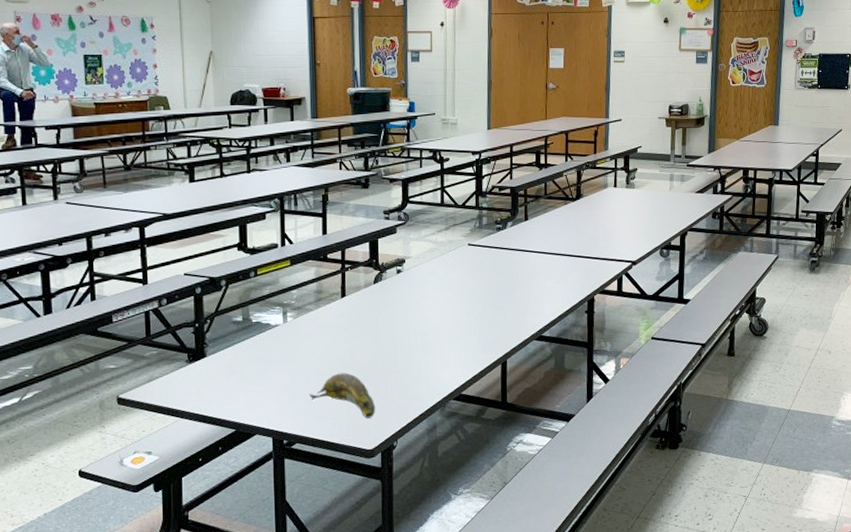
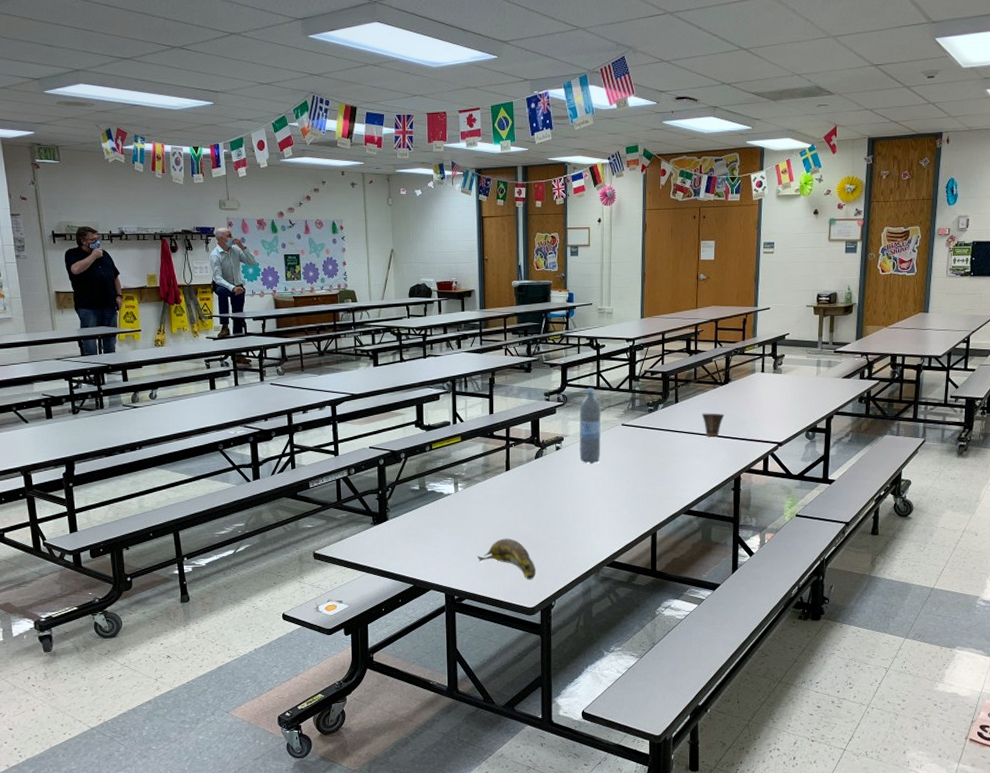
water bottle: none [422,204,446,288] -> present [579,387,601,464]
cup: none [553,230,577,257] -> present [702,413,724,438]

